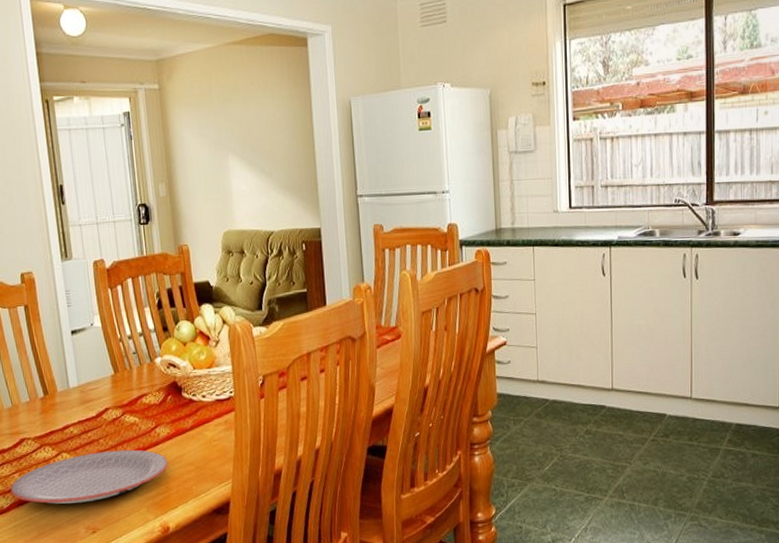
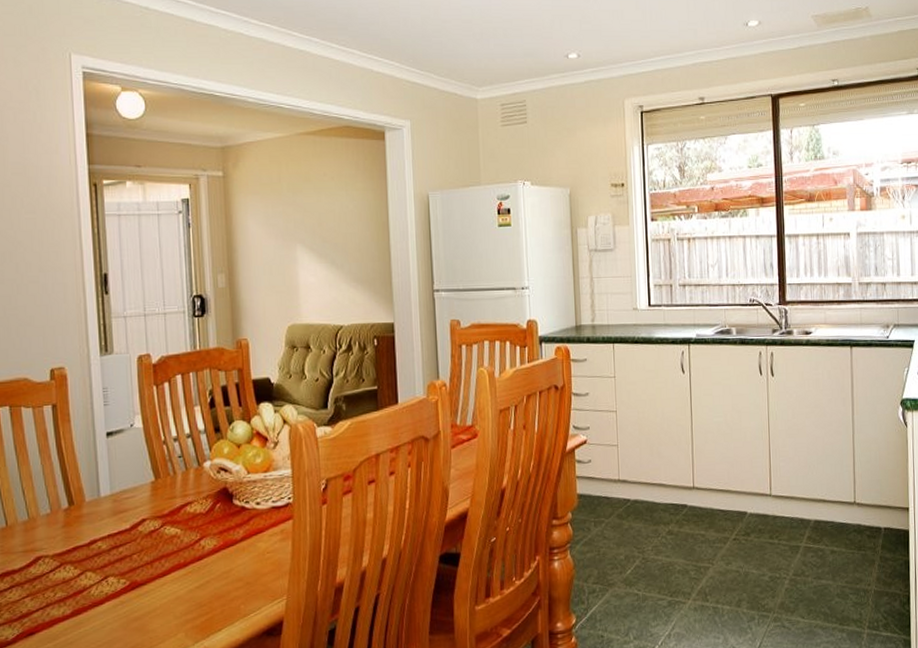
plate: present [10,449,169,504] -> none [18,565,213,632]

